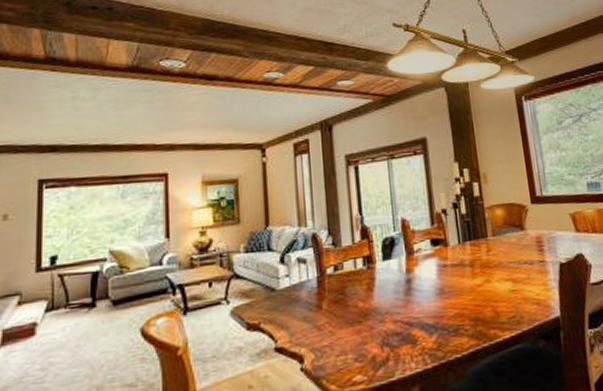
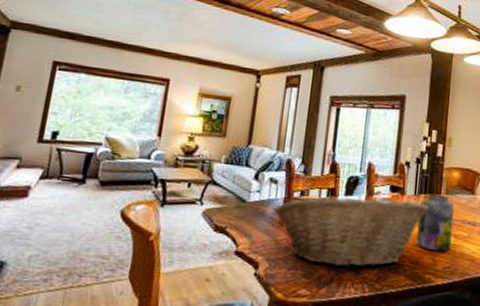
fruit basket: none [308,251,477,344] -> present [273,196,428,268]
jar: none [466,237,512,302] -> present [416,193,455,252]

